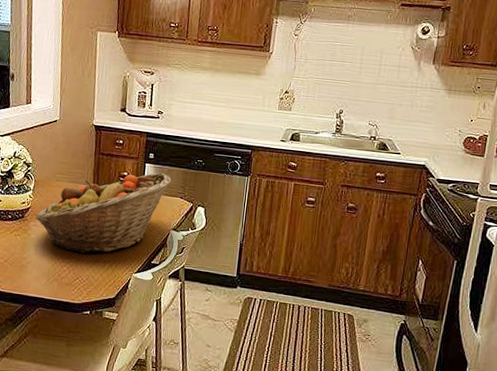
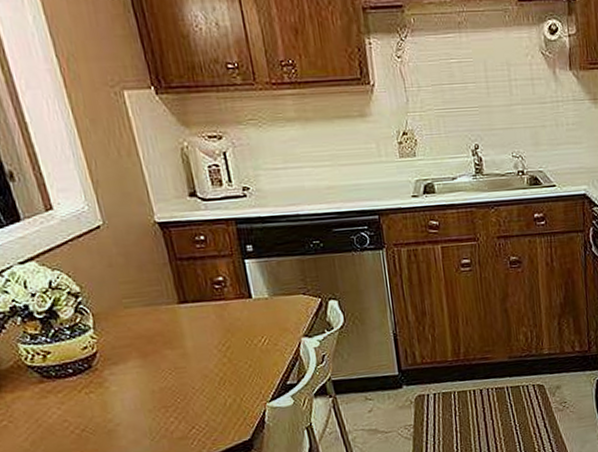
fruit basket: present [36,172,172,254] -> none [109,267,286,395]

